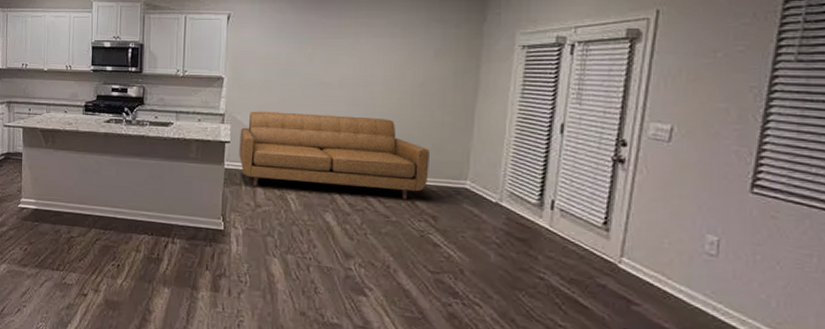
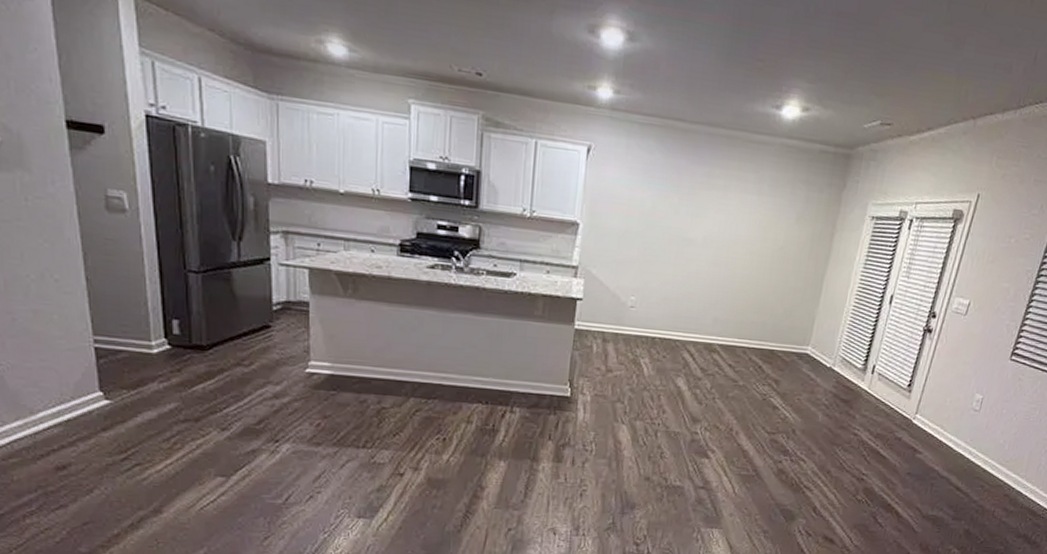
sofa: present [239,111,430,200] -> none [591,265,780,364]

